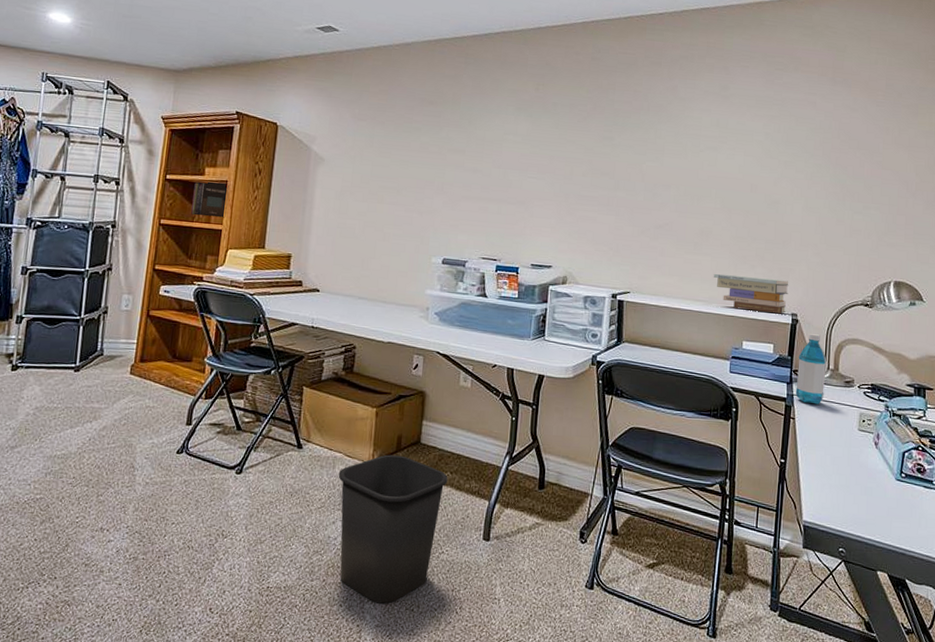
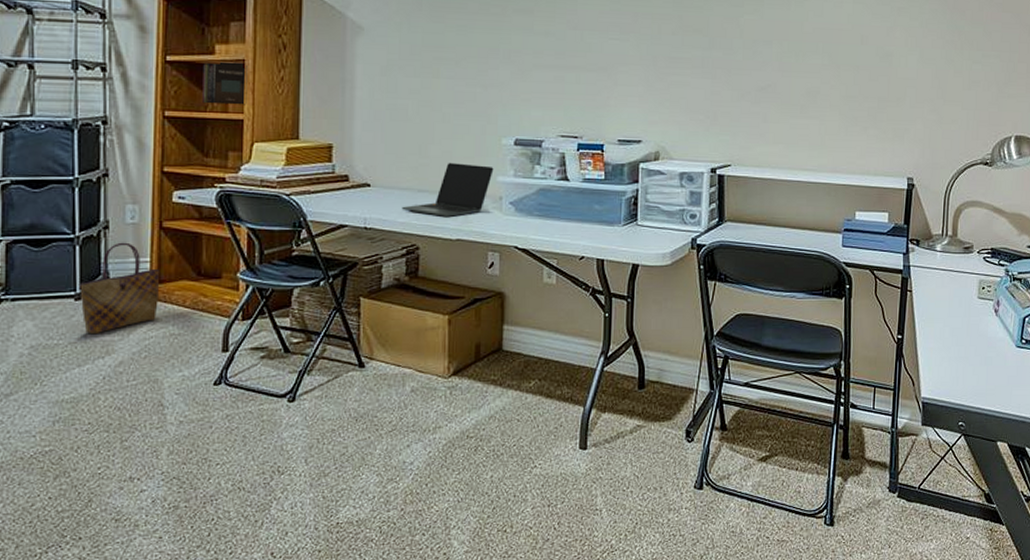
tote bag: none [78,325,144,402] -> present [80,242,160,335]
waste bin: present [338,454,448,604] -> none [409,365,536,528]
laptop: none [343,275,423,322] -> present [401,162,494,217]
books: present [713,274,789,314] -> none [822,138,904,179]
water bottle: present [795,333,827,405] -> none [912,197,945,274]

